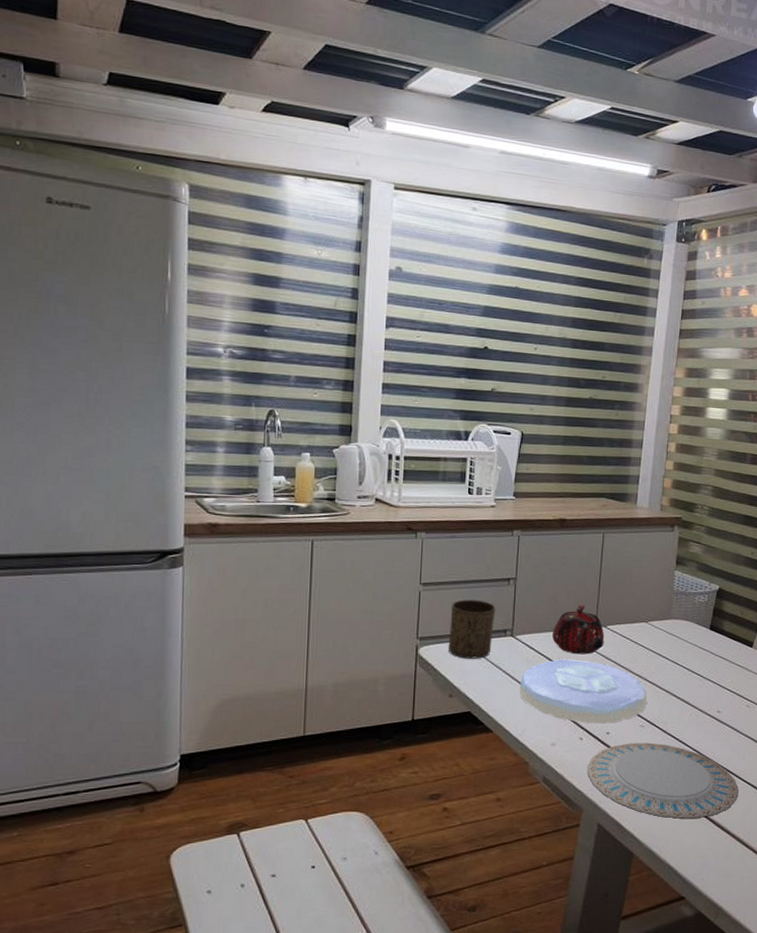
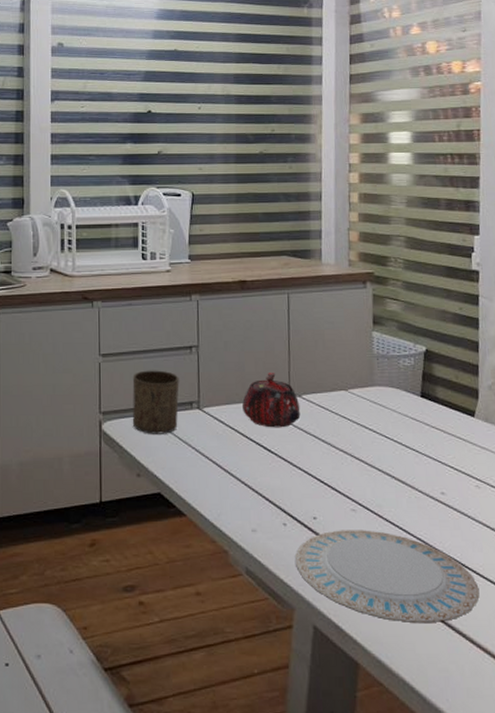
plate: present [519,659,648,724] -> none [211,433,357,507]

